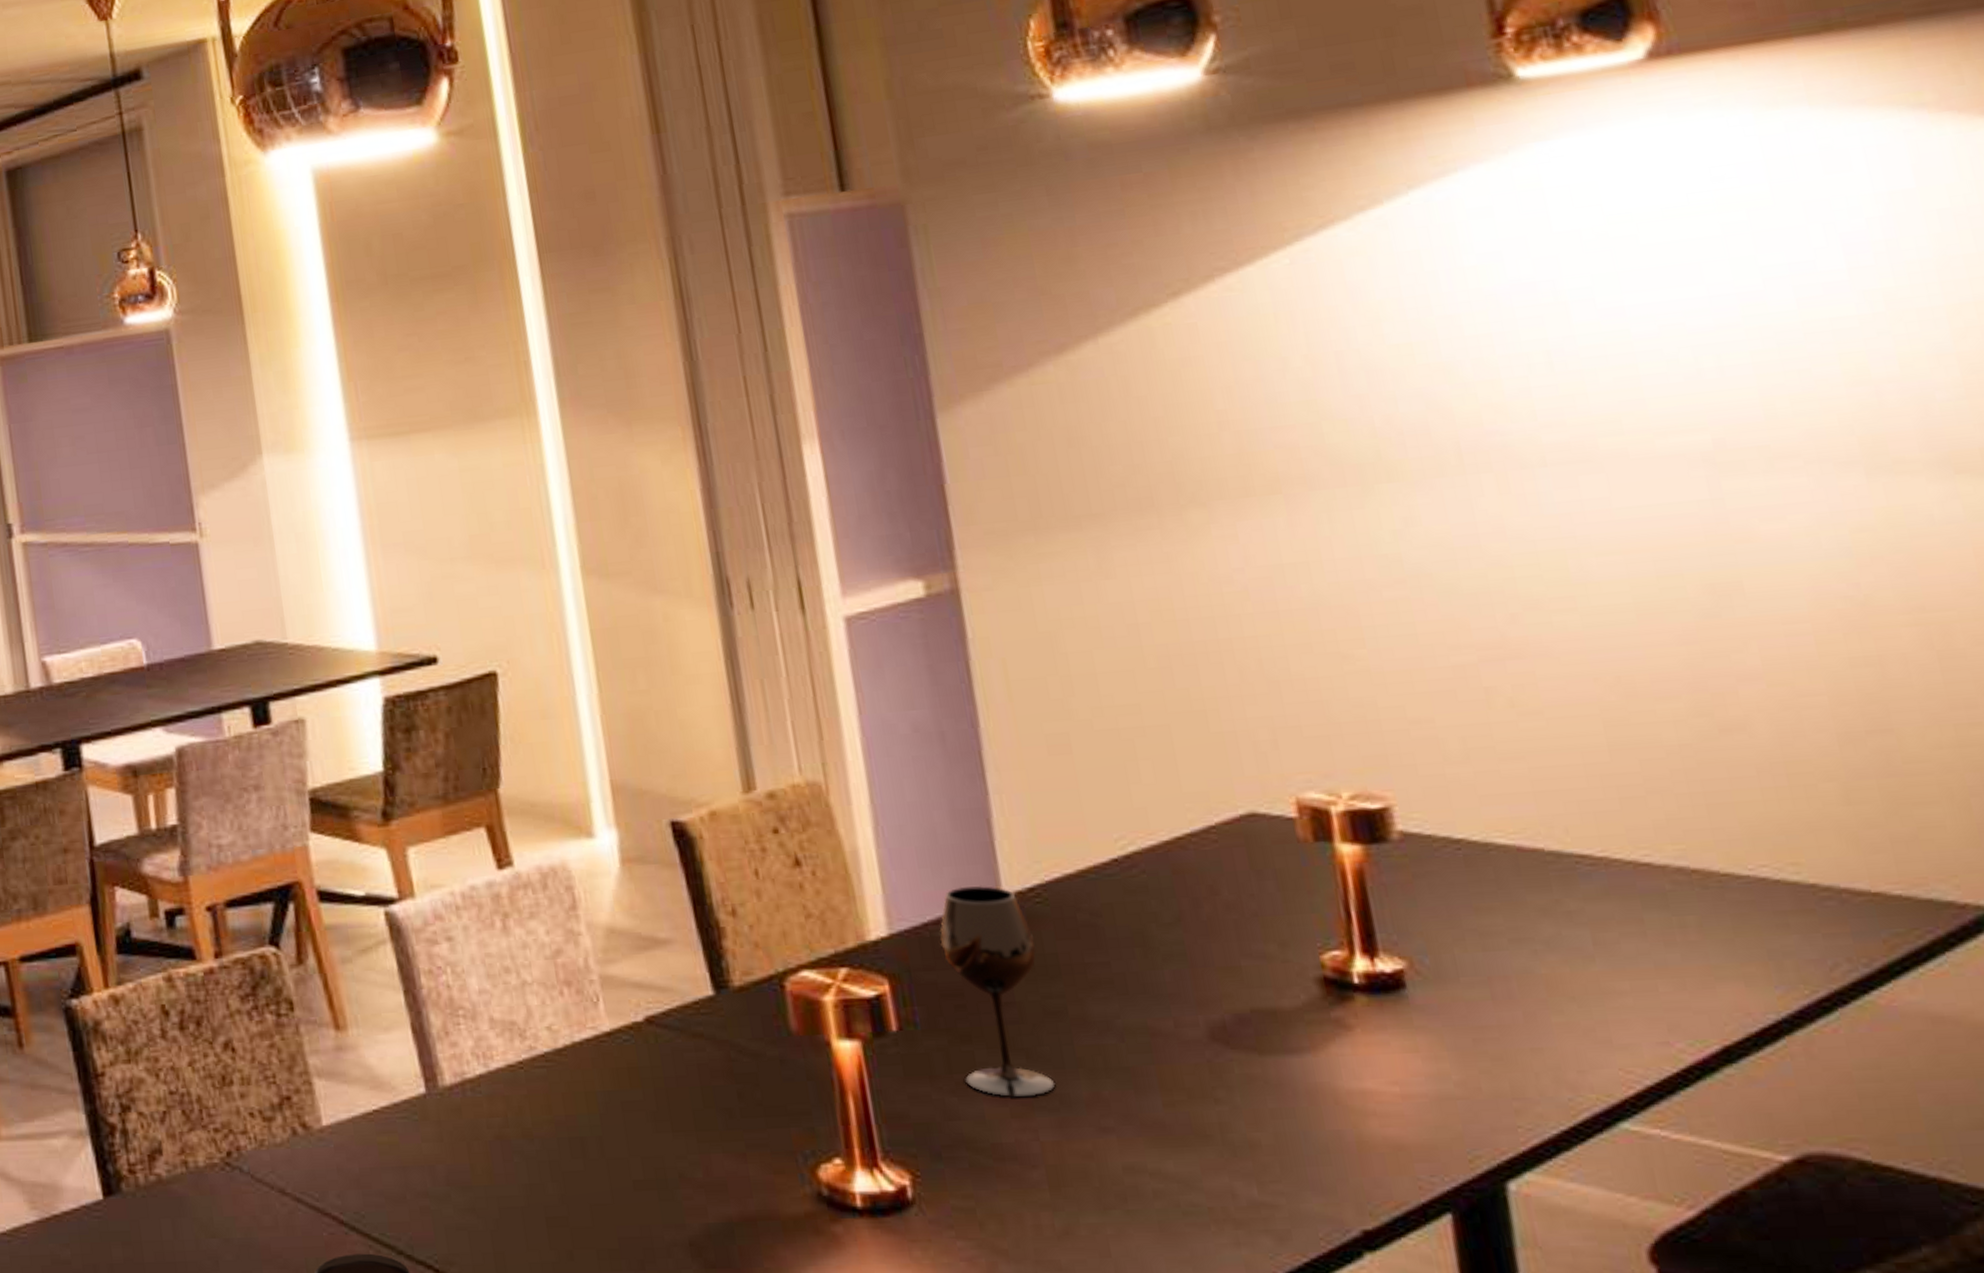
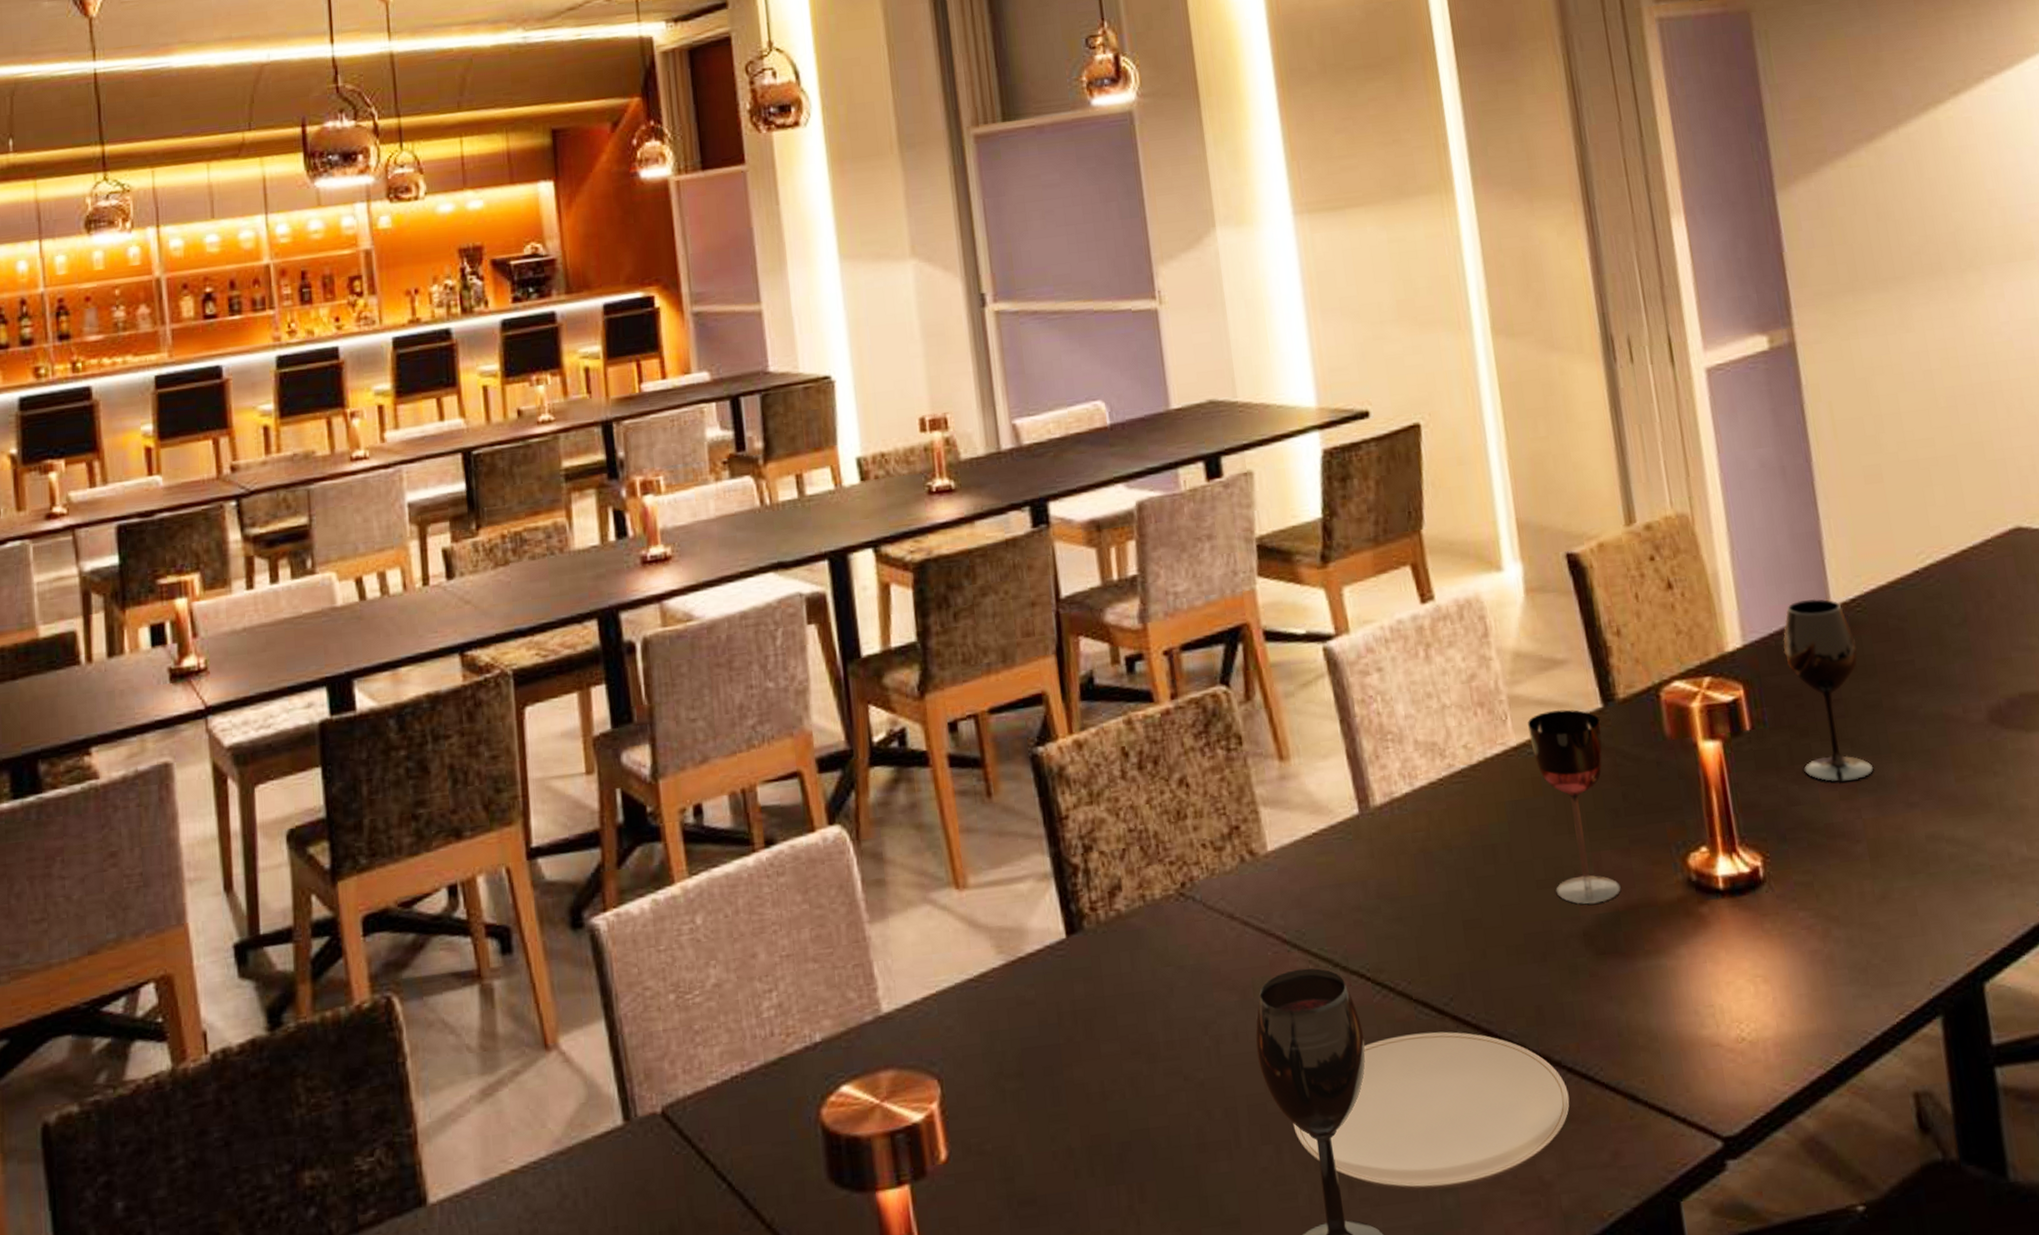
wineglass: none [623,994,735,1212] -> present [1528,709,1621,904]

